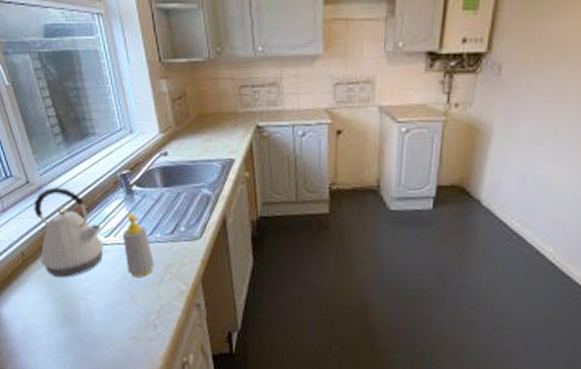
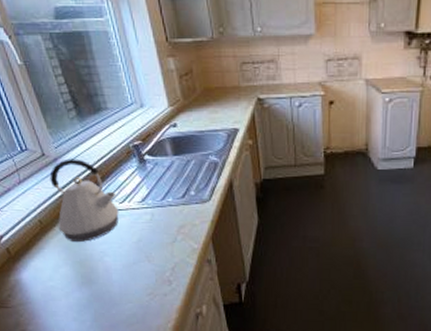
soap bottle: present [122,212,155,277] -> none [136,179,168,238]

